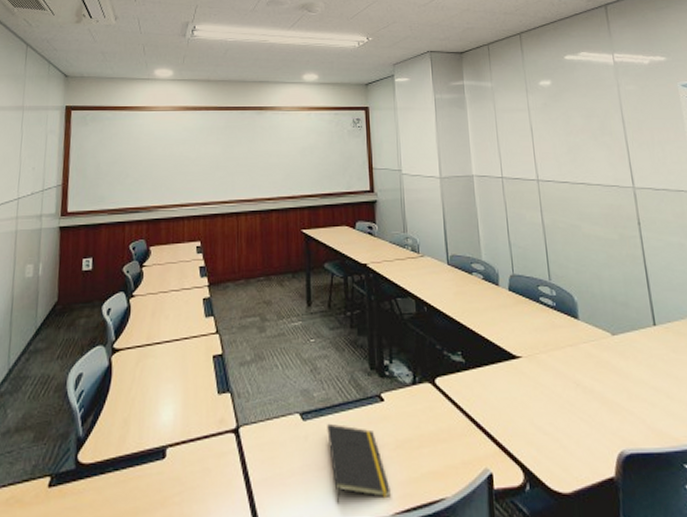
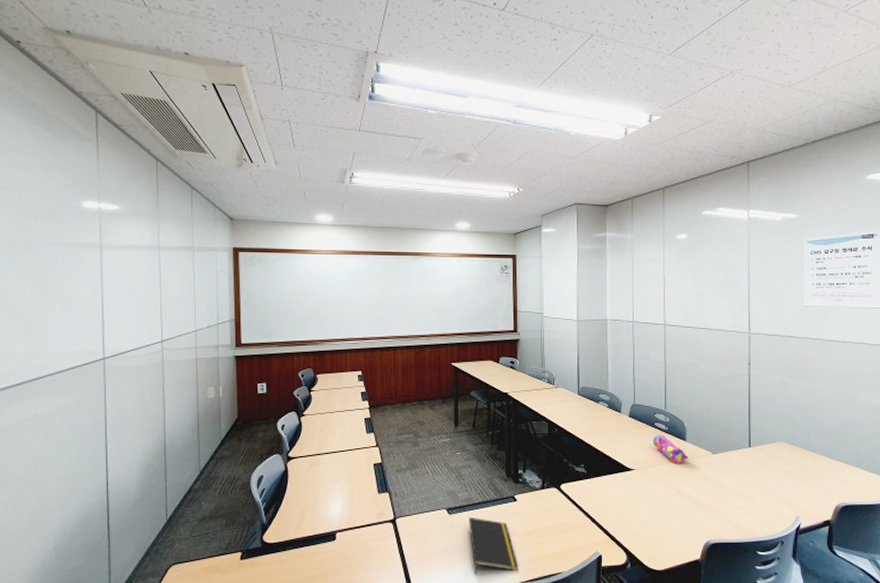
pencil case: none [539,312,584,350] -> present [652,435,689,465]

